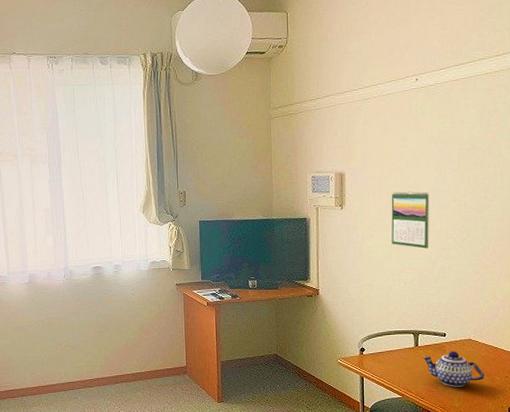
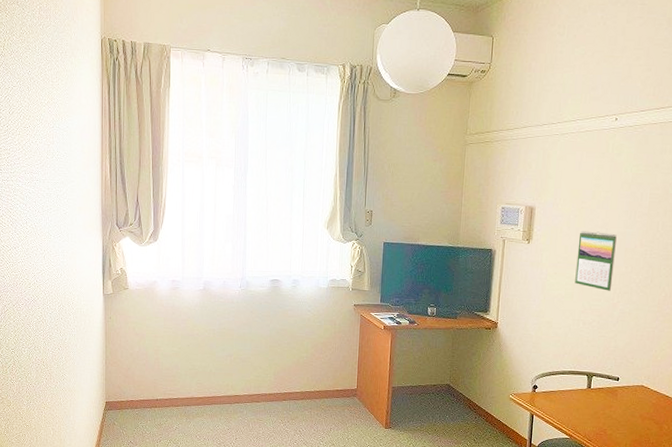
teapot: present [422,351,486,387] -> none [594,396,654,432]

